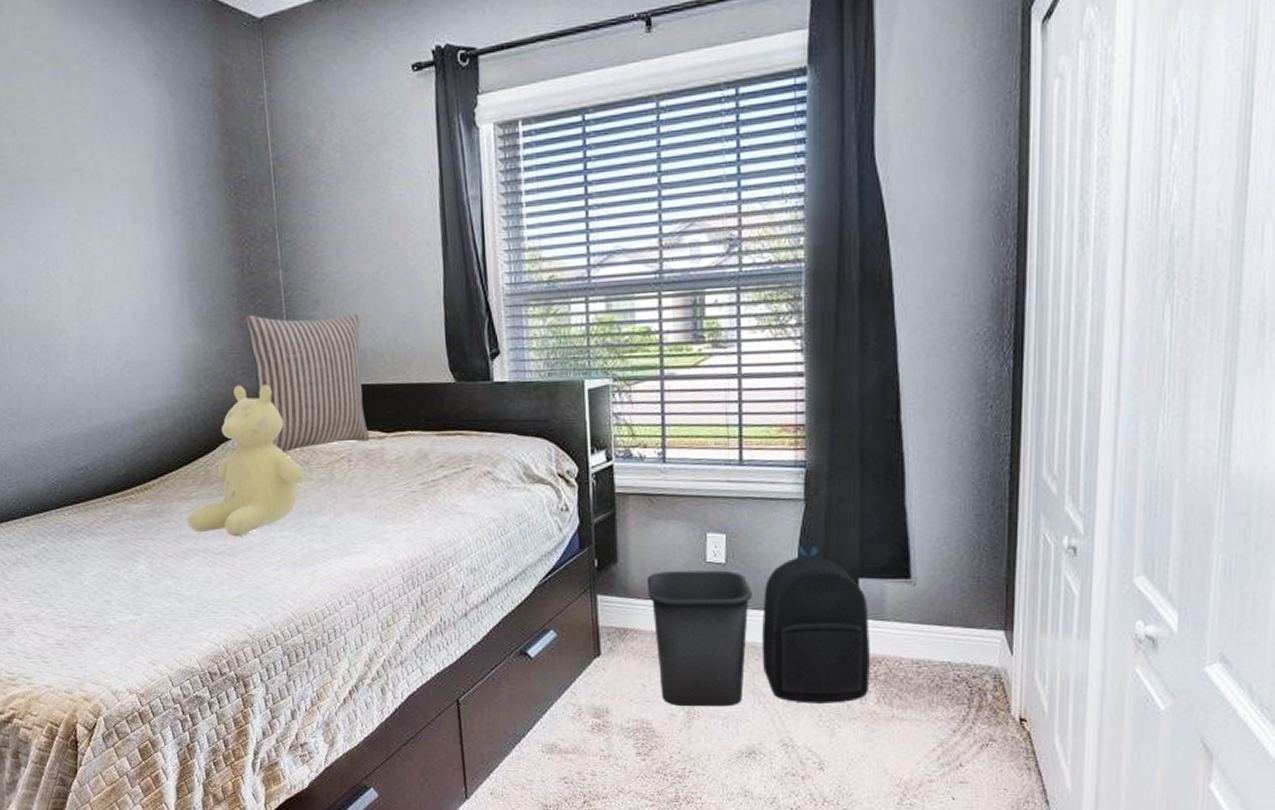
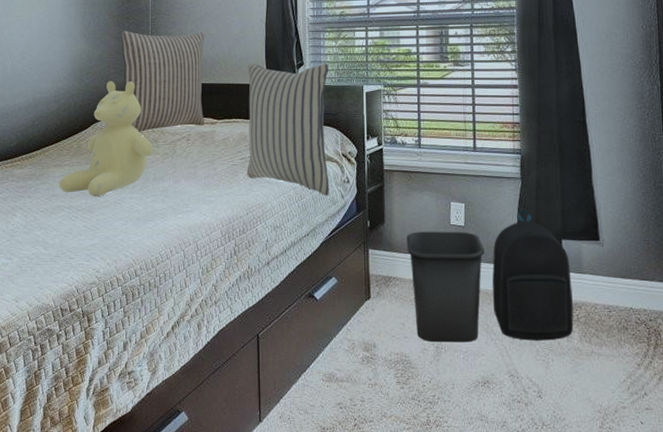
pillow: none [423,350,543,529] -> present [246,63,330,196]

